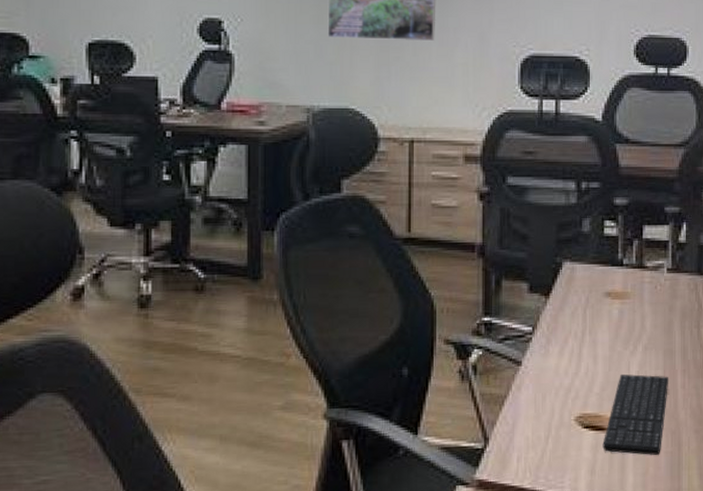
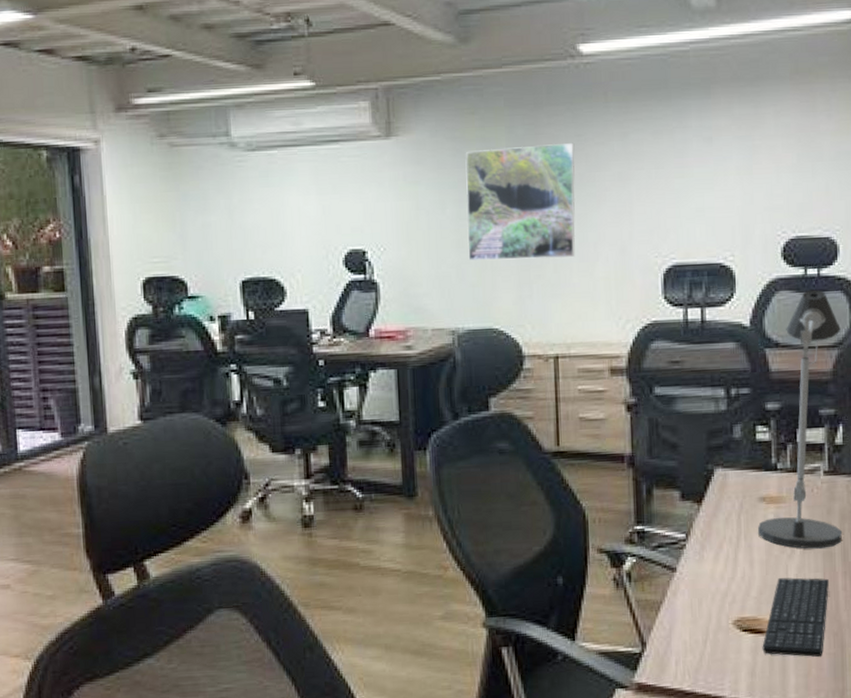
desk lamp: none [602,88,687,346] -> present [757,289,842,549]

